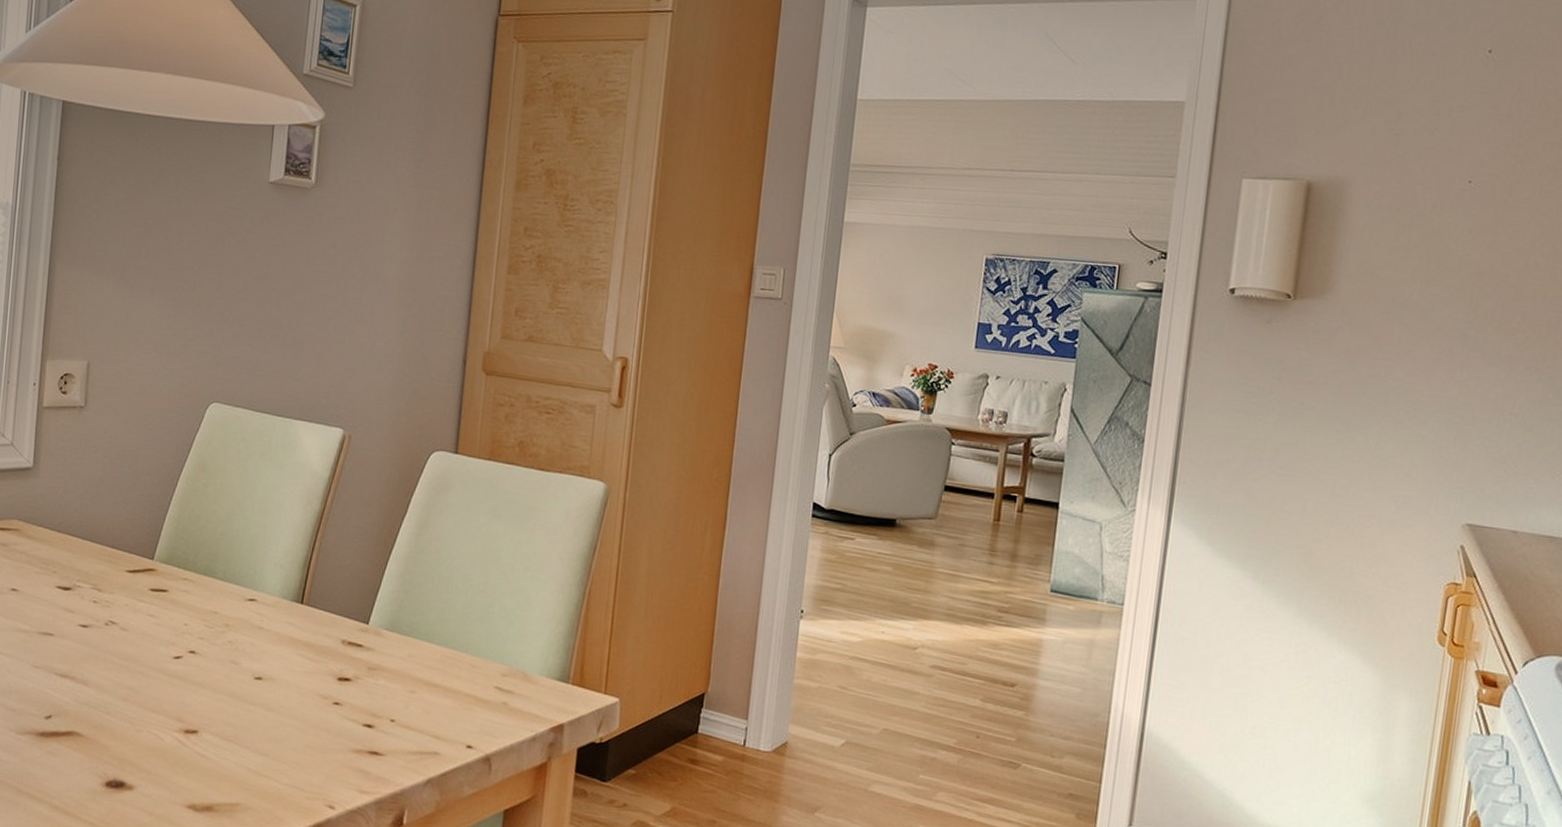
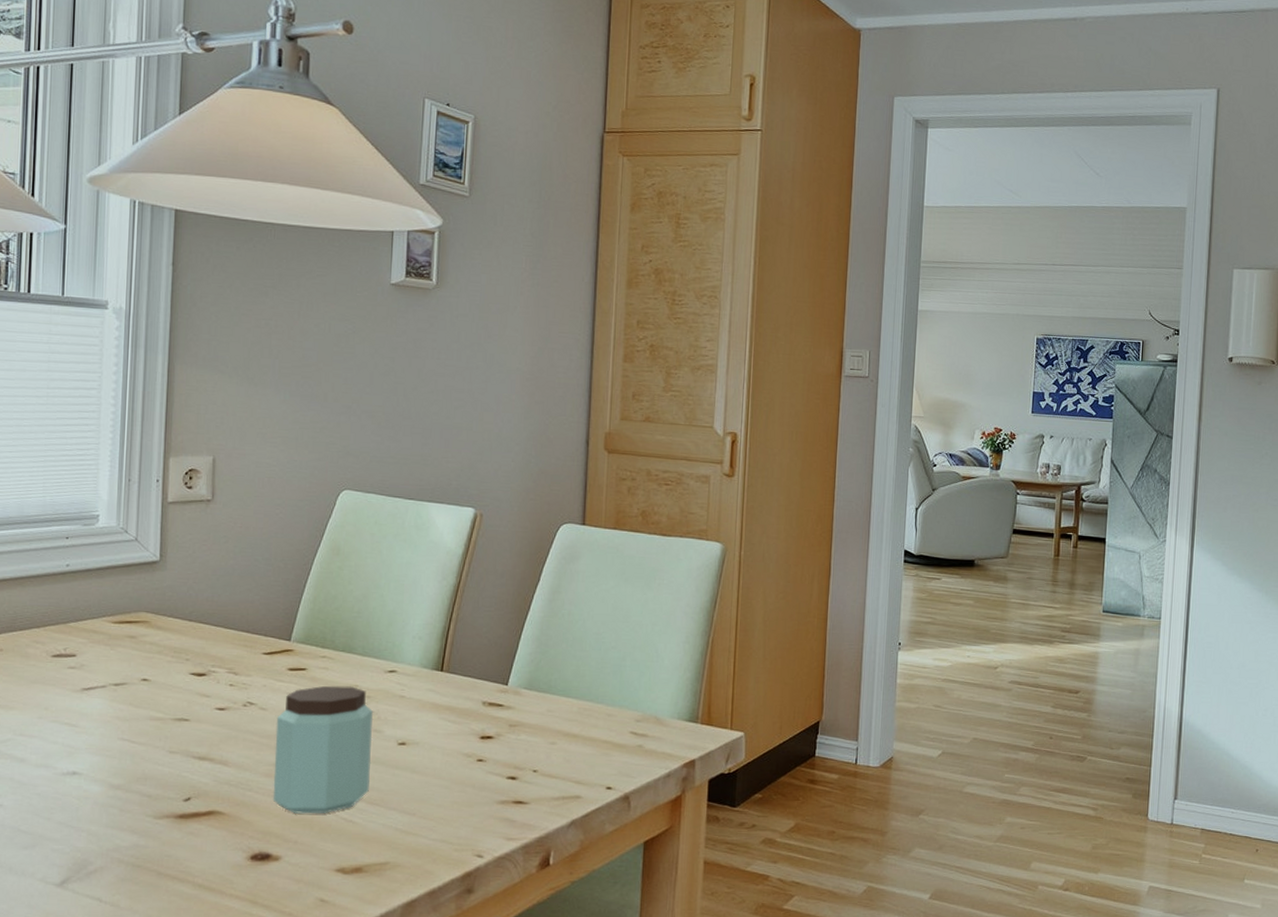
peanut butter: none [129,609,232,745] -> present [272,685,374,814]

